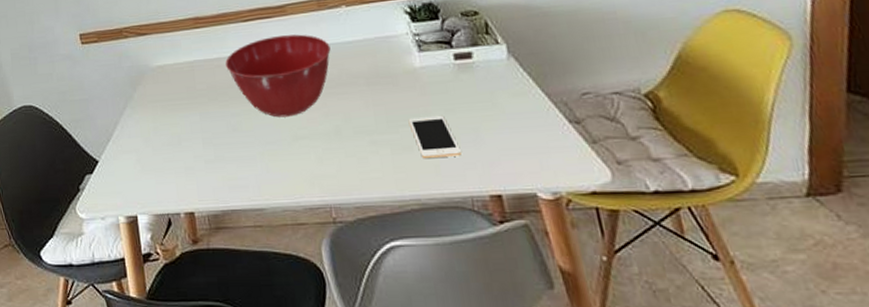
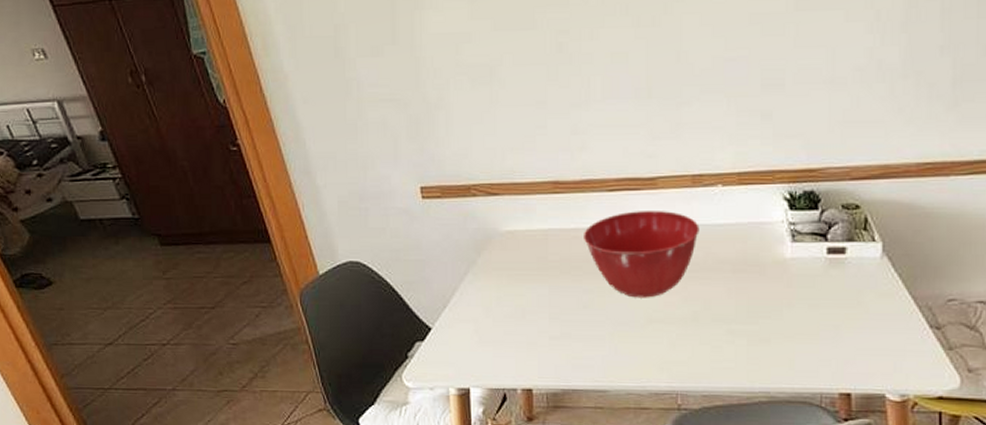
cell phone: present [408,115,461,158] -> none [770,309,818,352]

